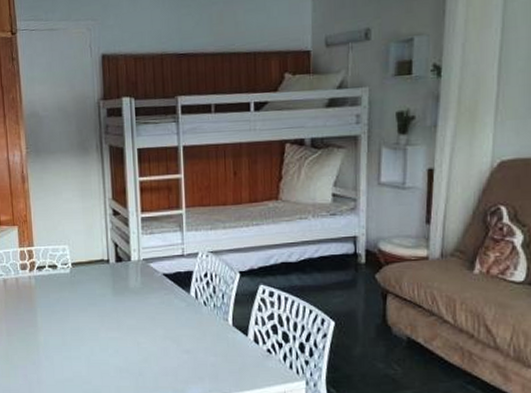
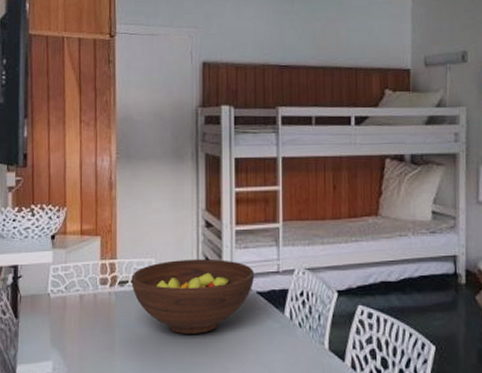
fruit bowl: none [48,244,161,312] -> present [131,258,255,334]

